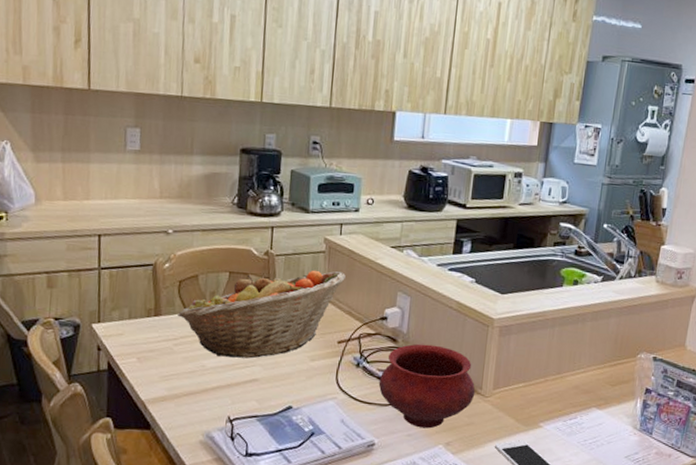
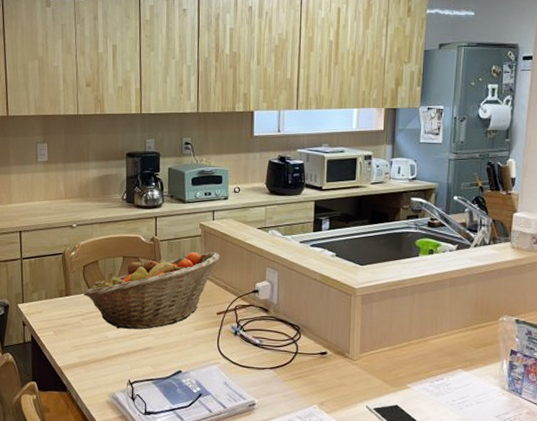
bowl: present [378,344,476,429] -> none [255,313,344,390]

